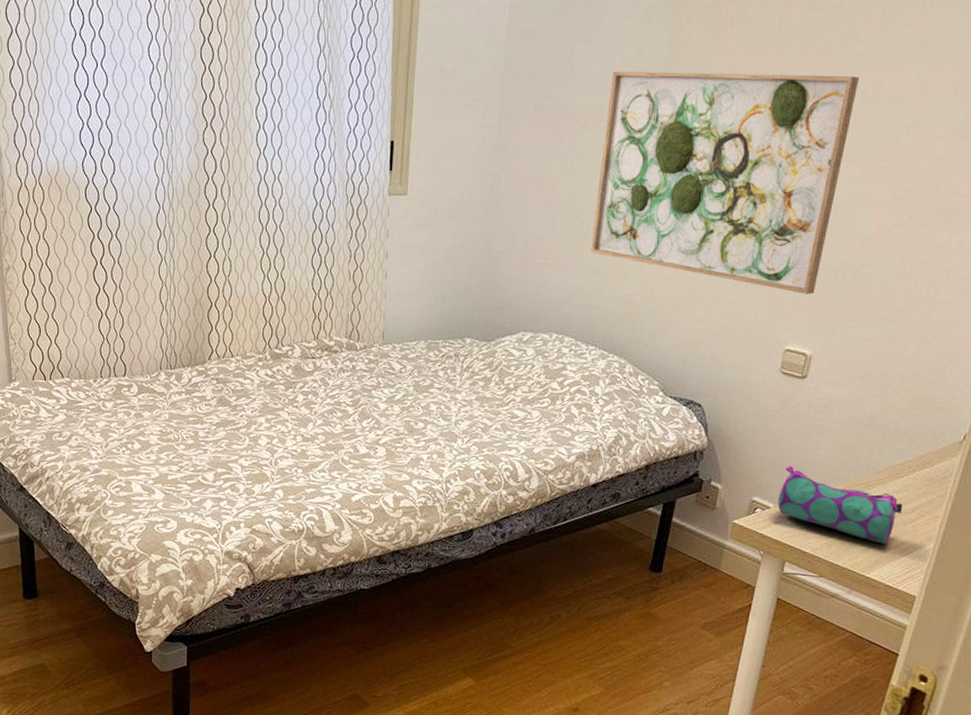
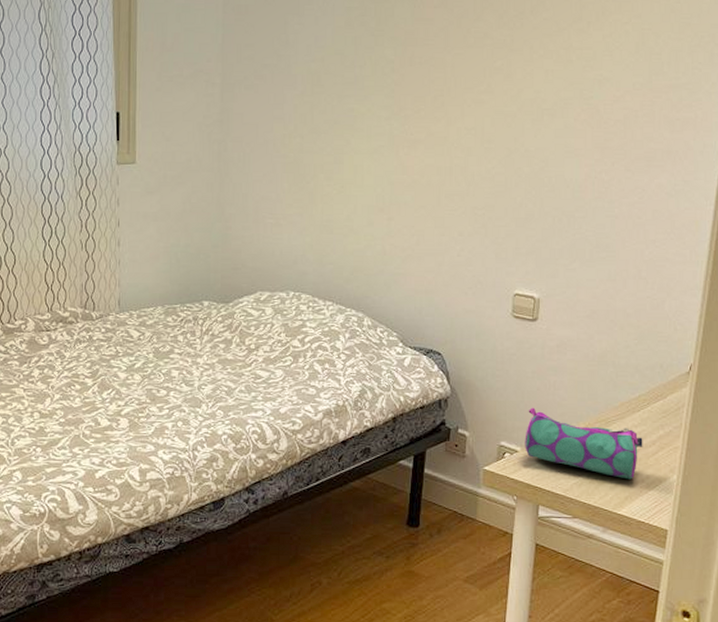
wall art: present [590,71,860,295] -> none [319,38,552,240]

